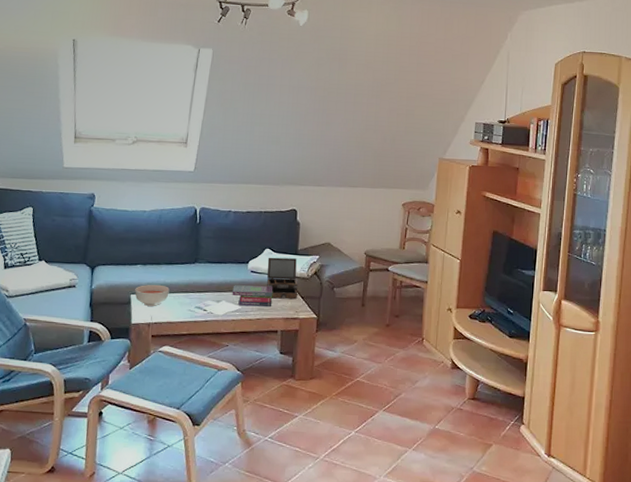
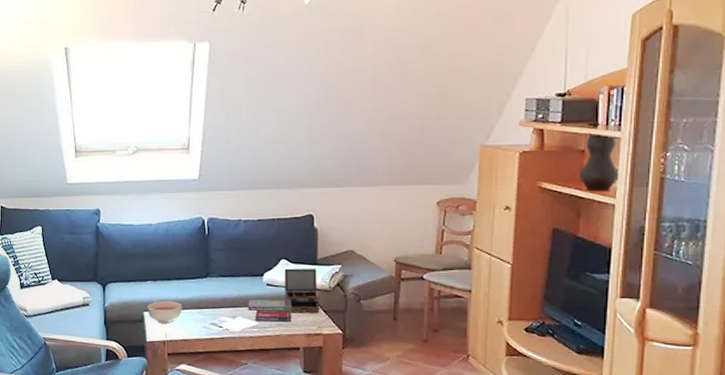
vase: none [514,145,544,202] -> present [579,121,619,191]

